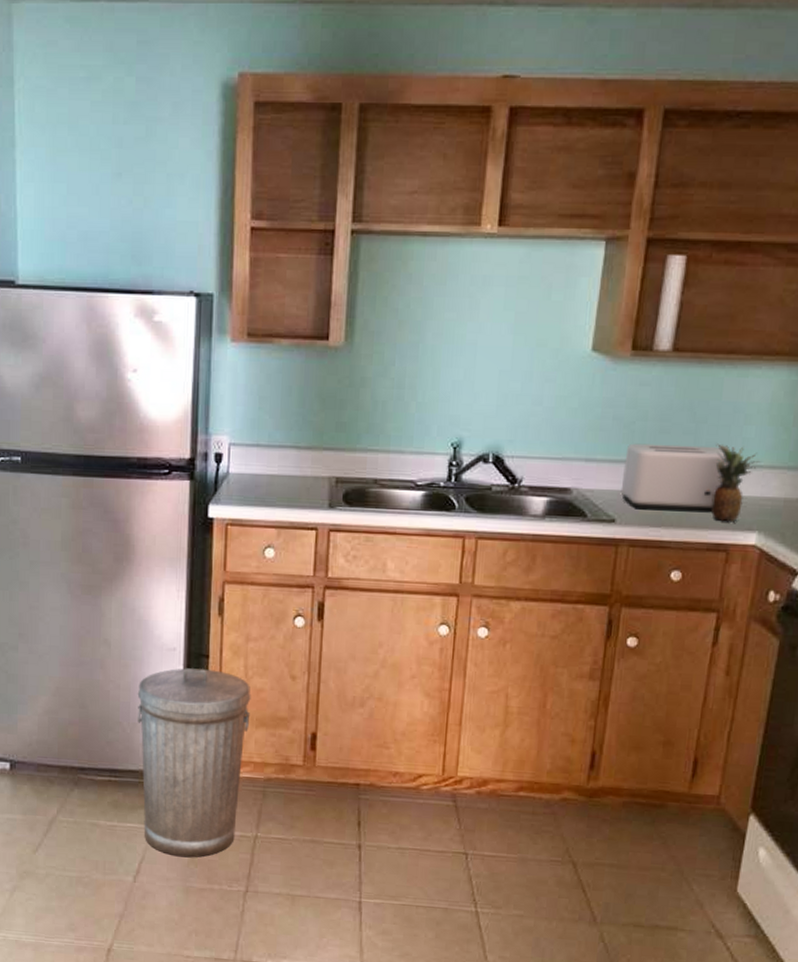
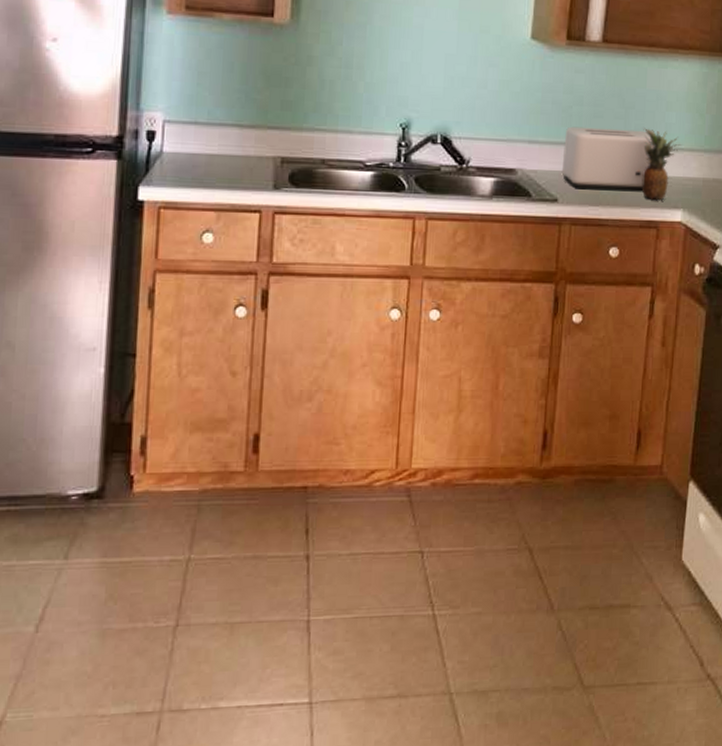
trash can: present [137,668,251,858] -> none [46,370,185,595]

